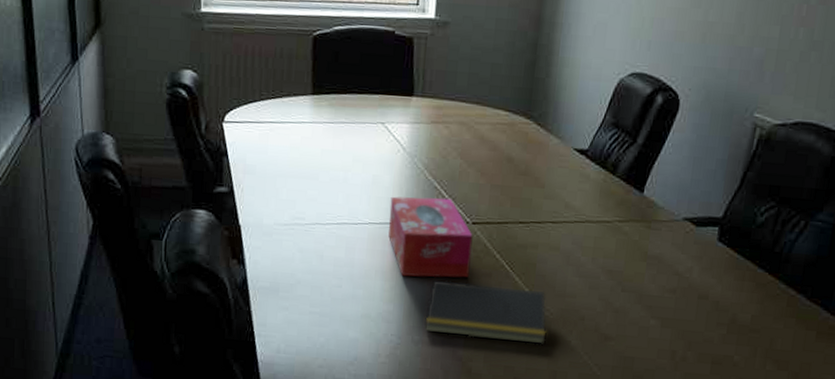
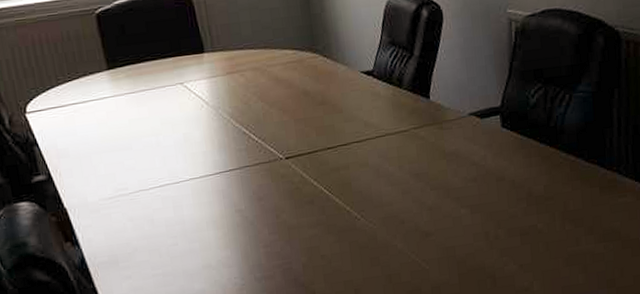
tissue box: present [388,196,473,278] -> none [205,140,294,222]
notepad: present [425,280,547,346] -> none [260,205,375,267]

